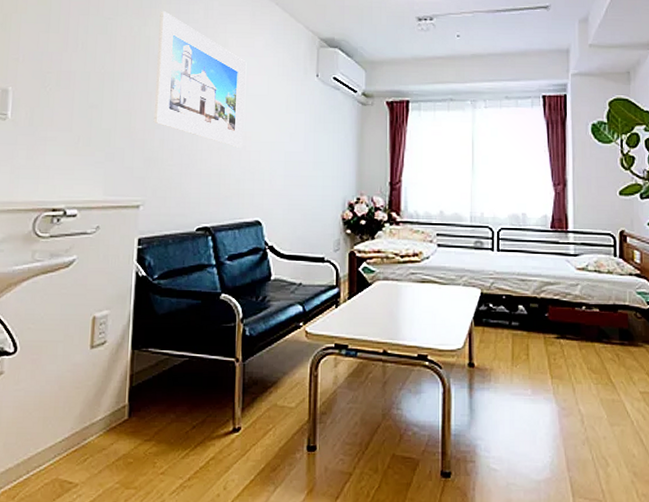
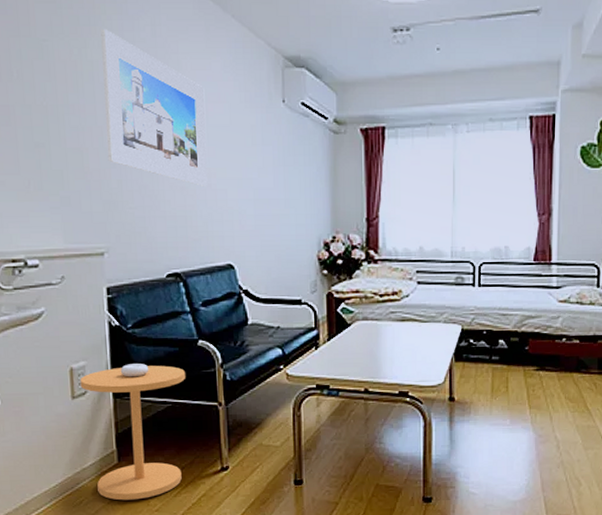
side table: none [100,315,206,460] -> present [80,363,186,501]

